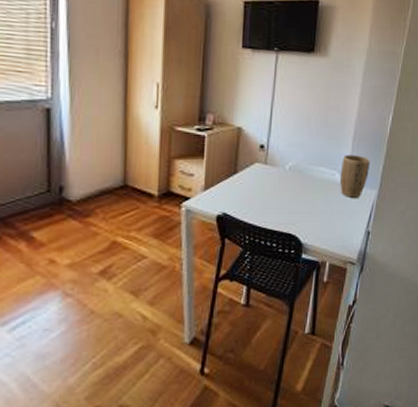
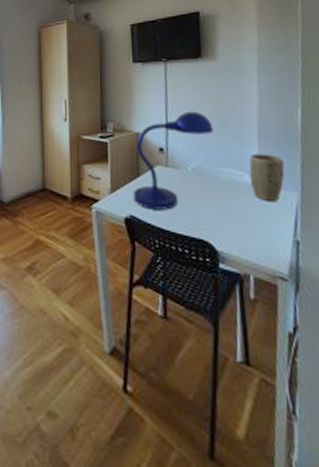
desk lamp: none [227,108,315,207] -> present [133,111,214,210]

